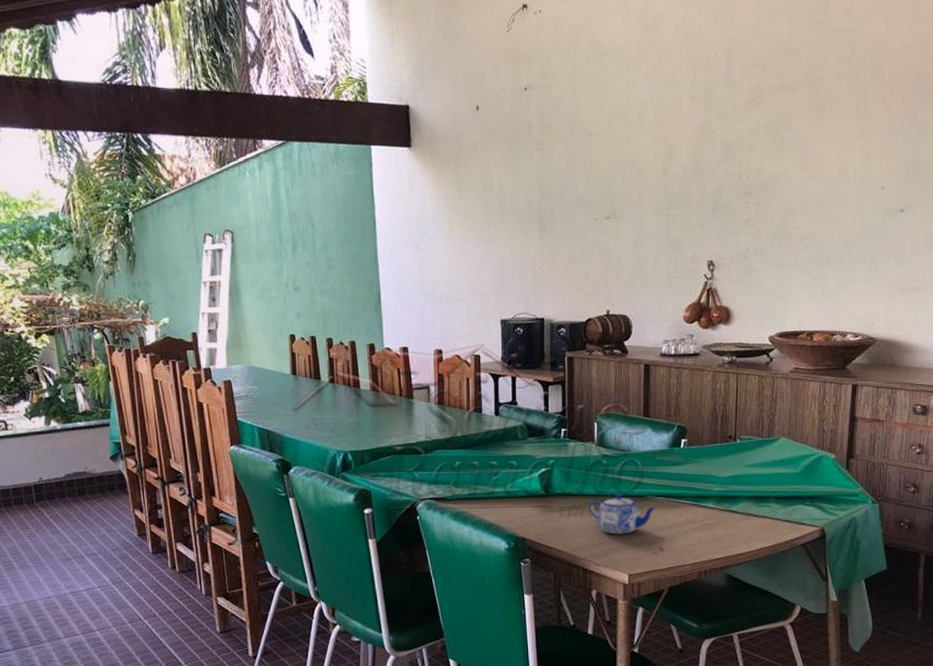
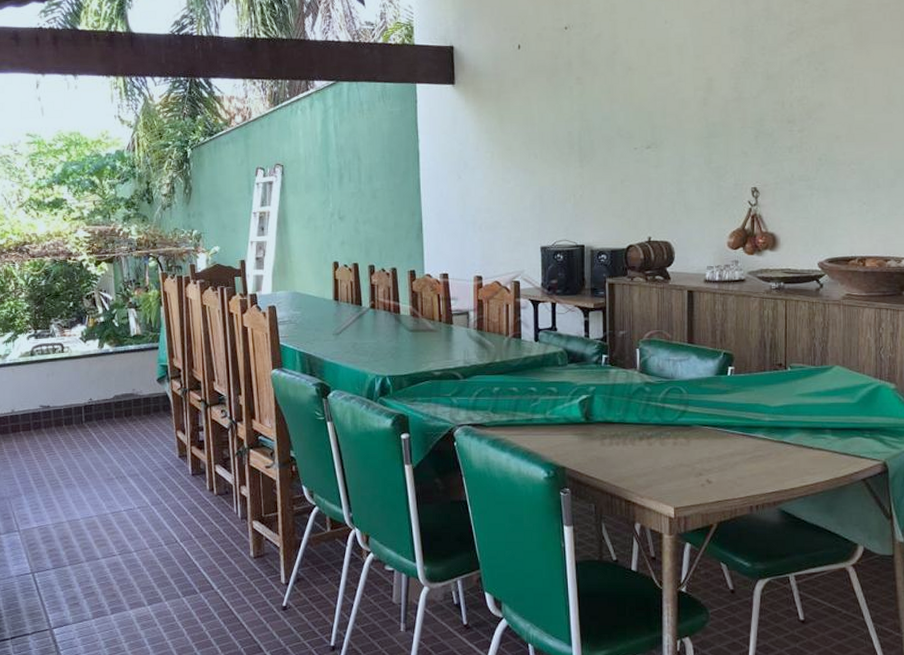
teapot: present [588,492,657,534] -> none [631,421,703,465]

